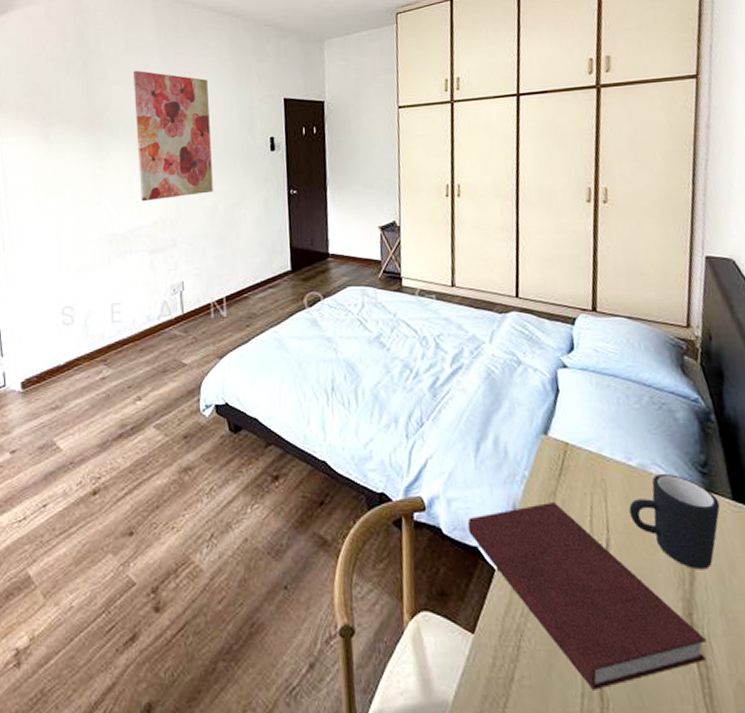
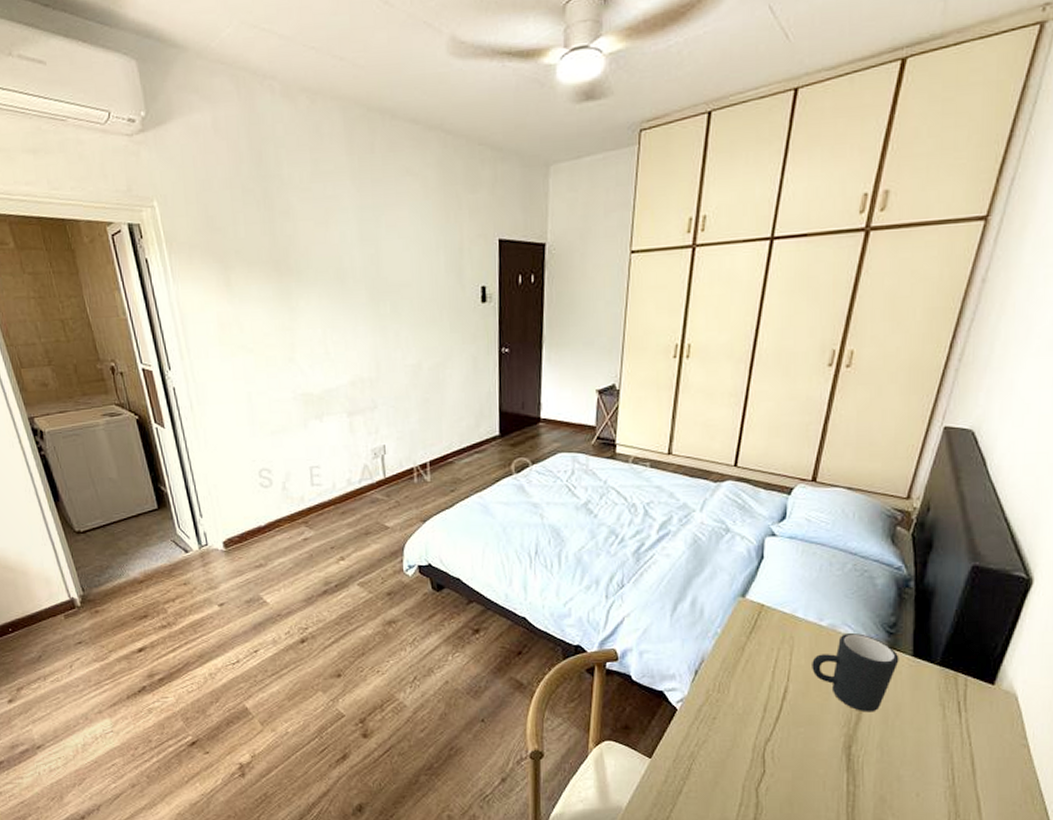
wall art: present [134,70,213,202] -> none [323,201,417,359]
notebook: present [467,502,707,690] -> none [656,656,859,801]

